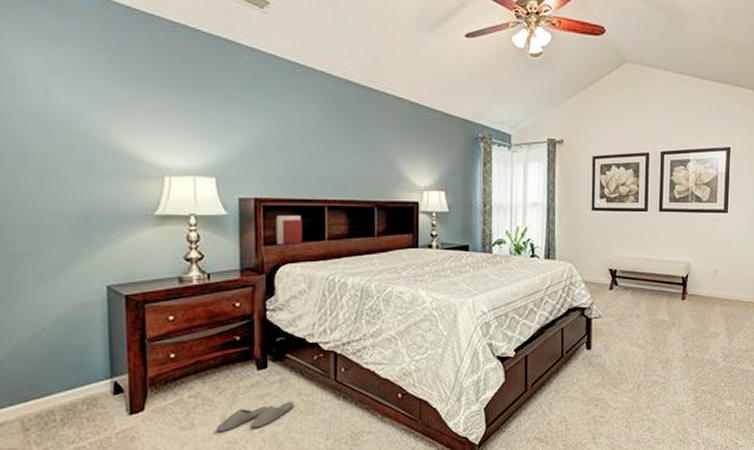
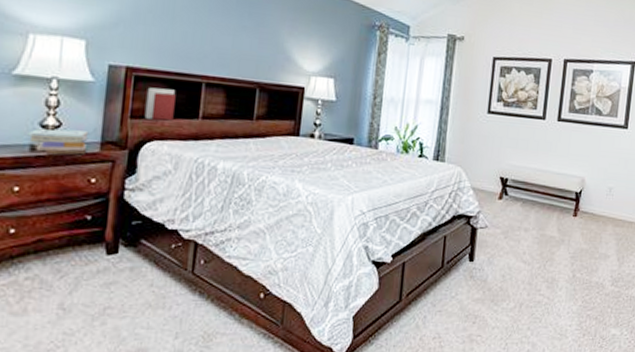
books: none [175,261,229,285] -> present [28,129,89,156]
slippers: present [217,401,294,431] -> none [52,292,144,320]

